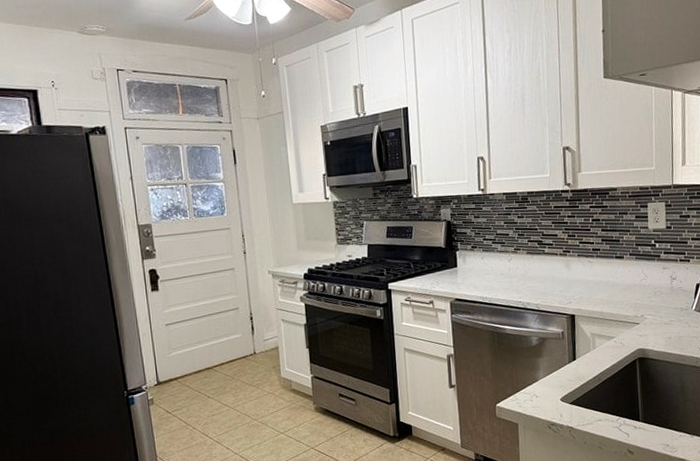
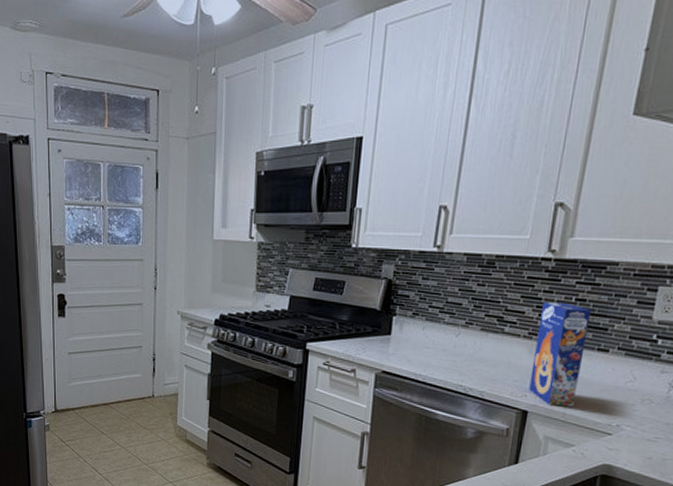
cereal box: none [569,223,608,308] -> present [529,301,592,407]

